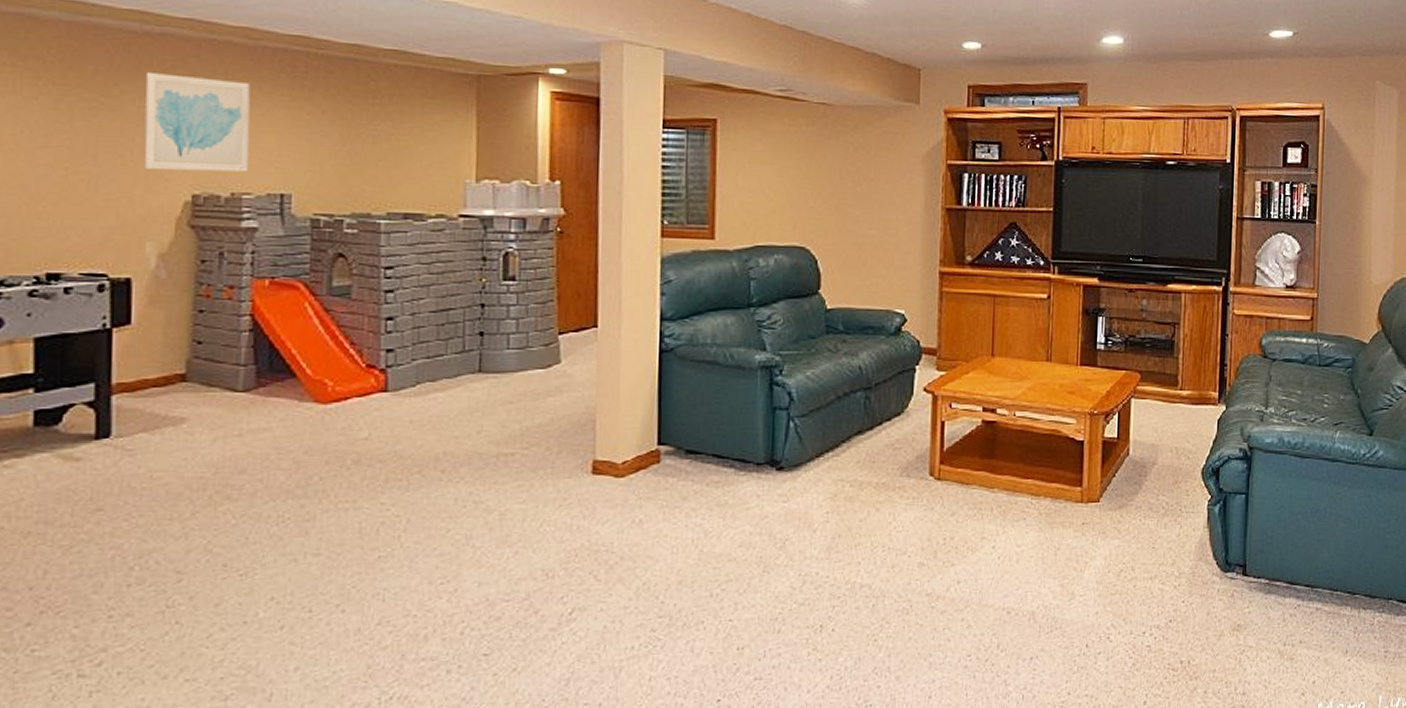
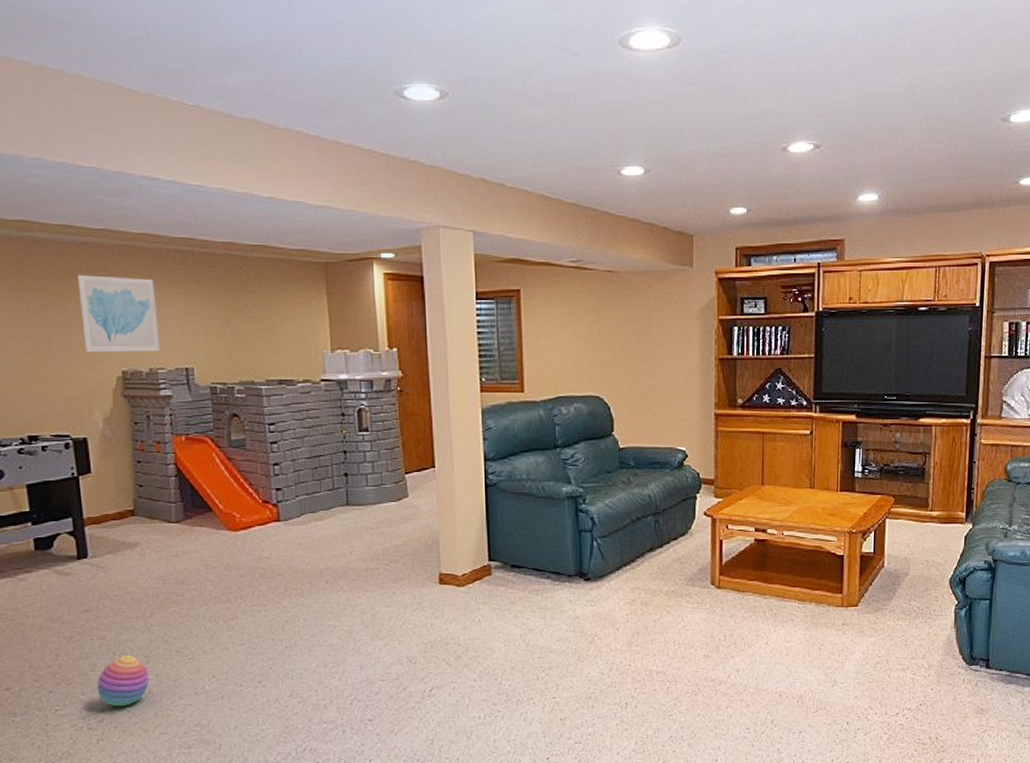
stacking toy: none [99,570,178,644] -> present [97,654,149,707]

